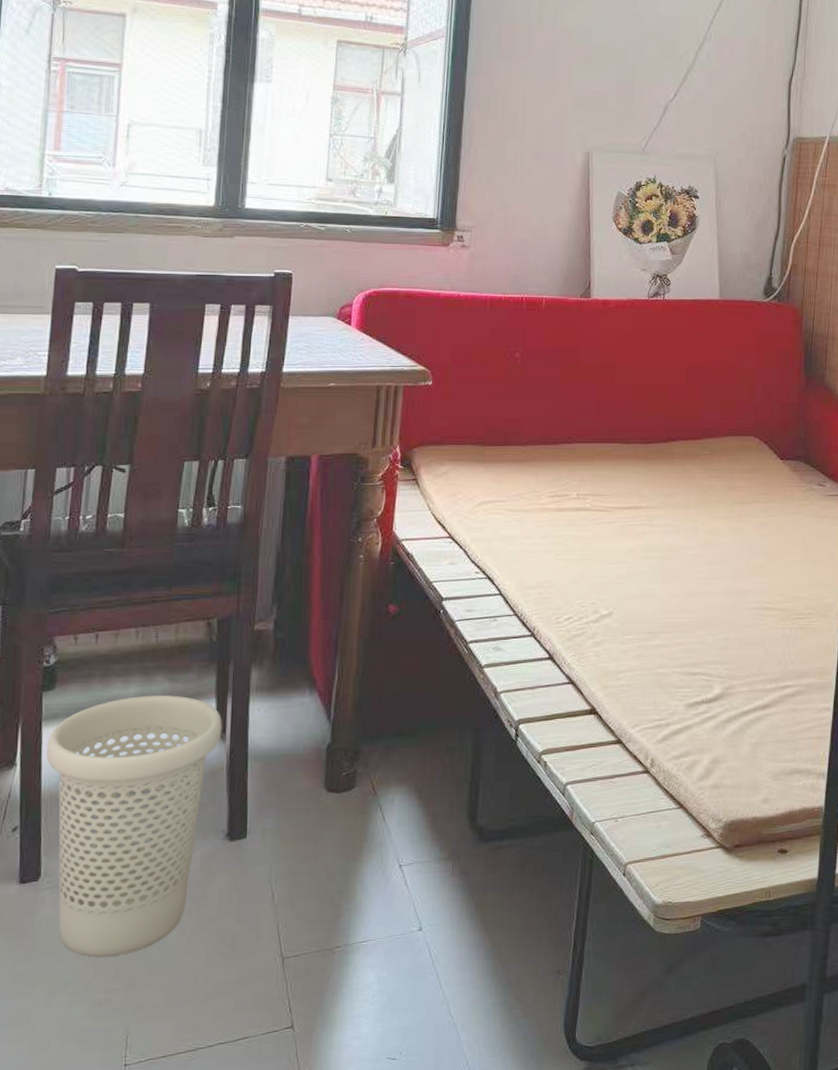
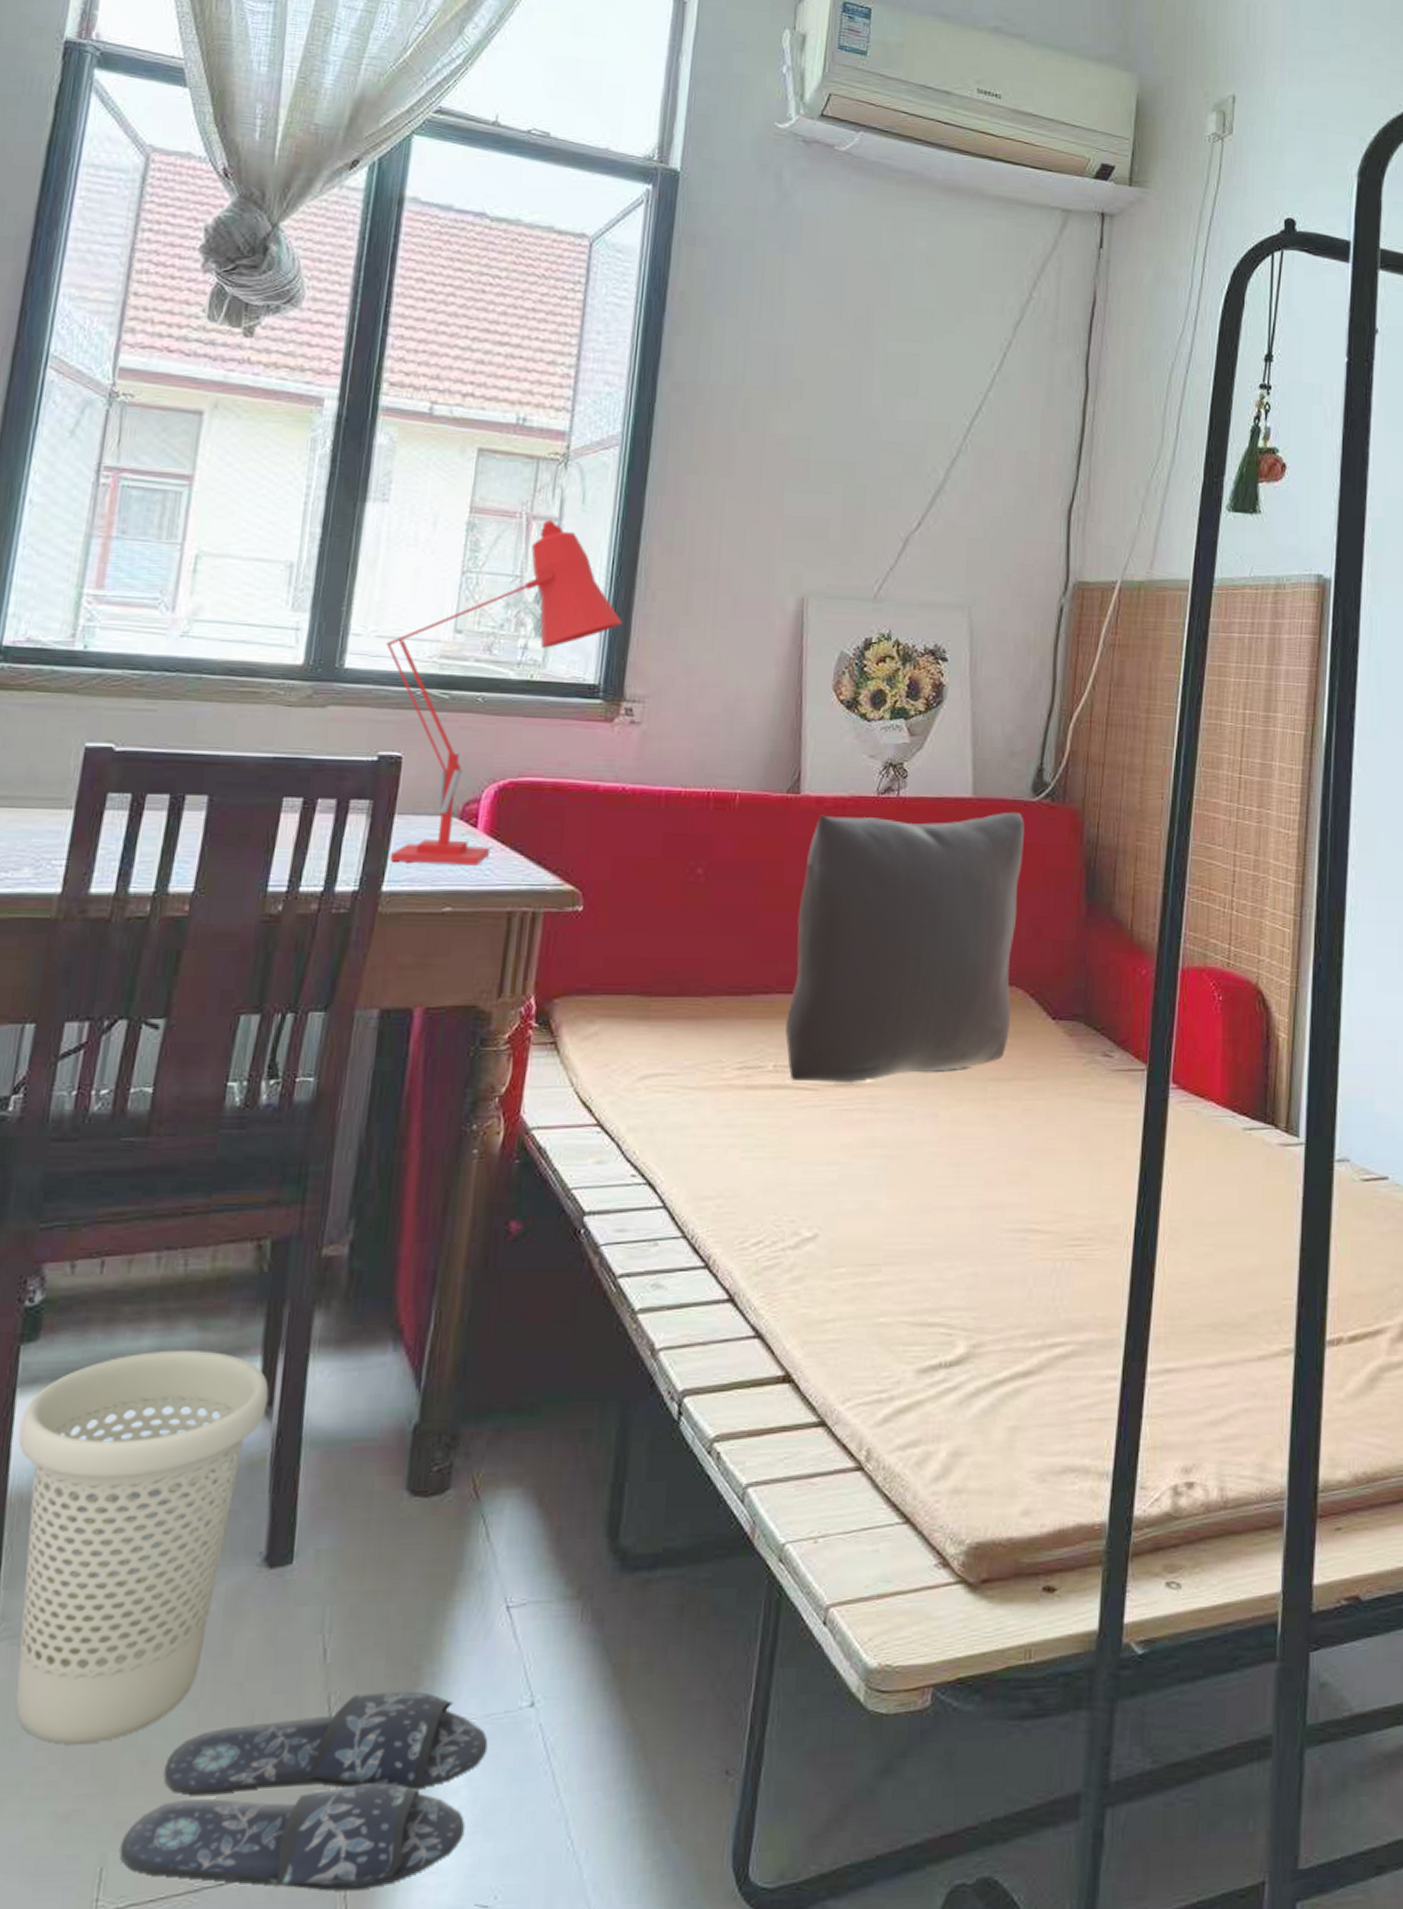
slippers: none [139,921,391,1050] -> present [119,1691,488,1891]
desk lamp: none [276,94,453,353] -> present [386,519,623,866]
pillow: none [585,309,758,506] -> present [785,811,1024,1082]

